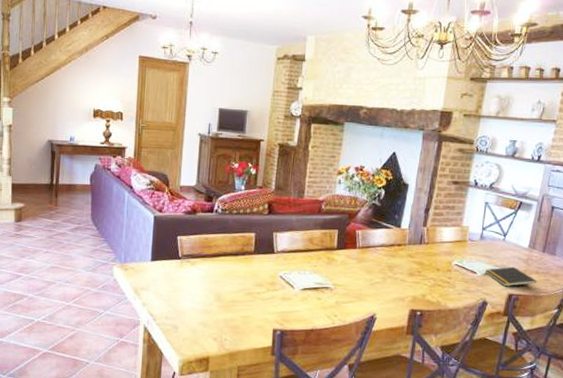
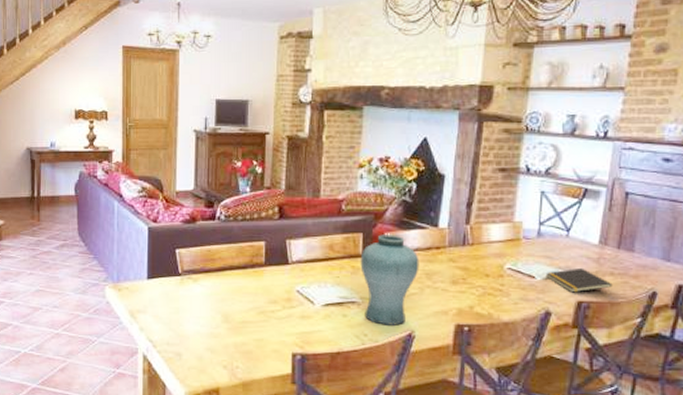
vase: none [334,232,384,309] -> present [360,234,419,326]

